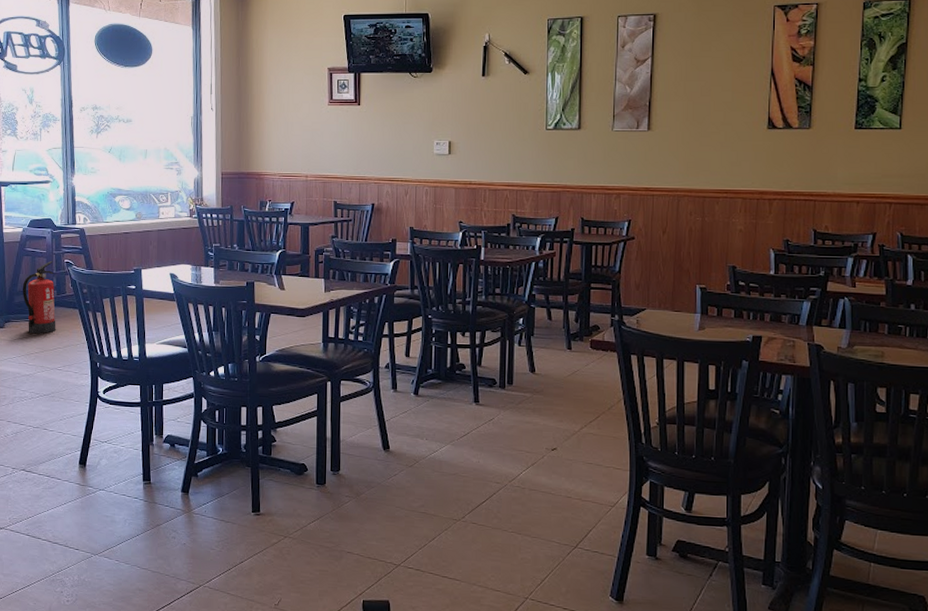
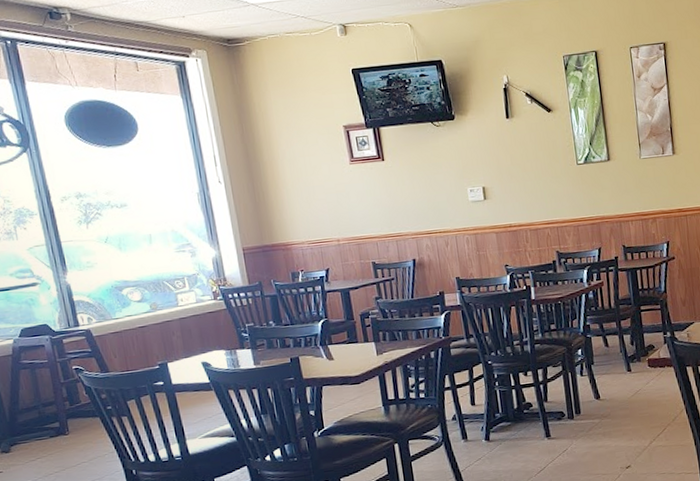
fire extinguisher: present [22,261,56,333] -> none [25,370,76,452]

